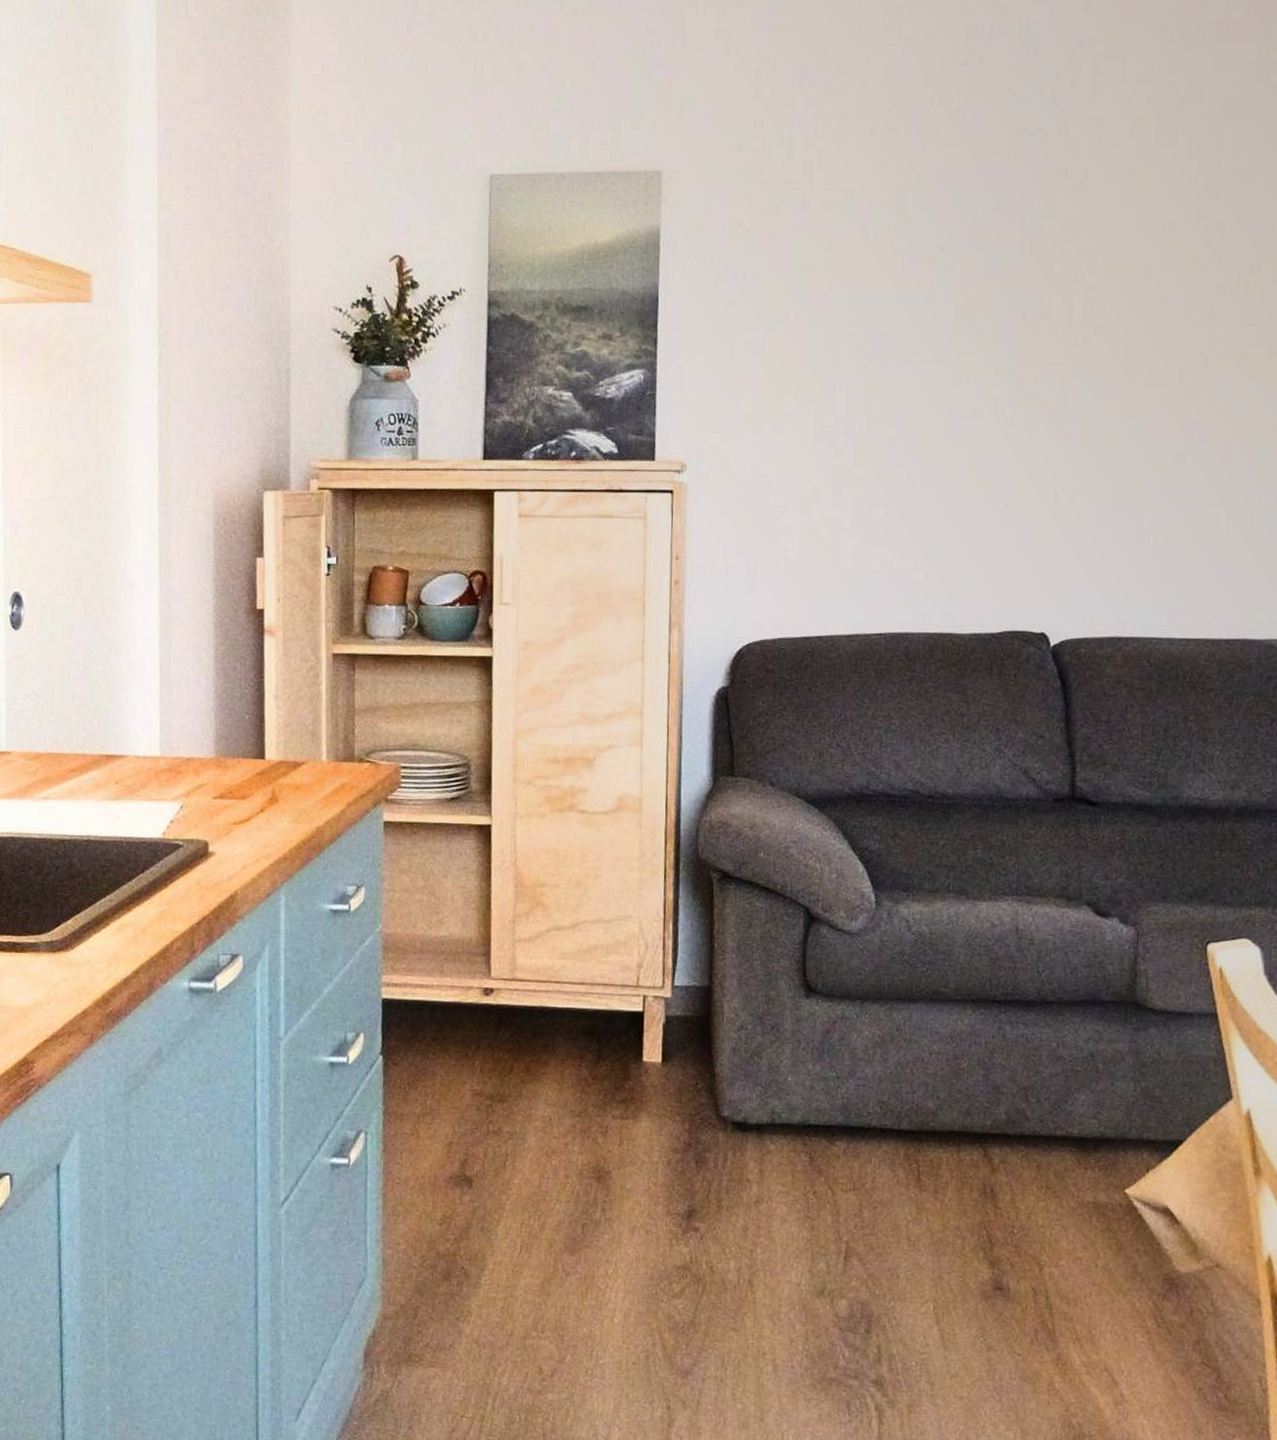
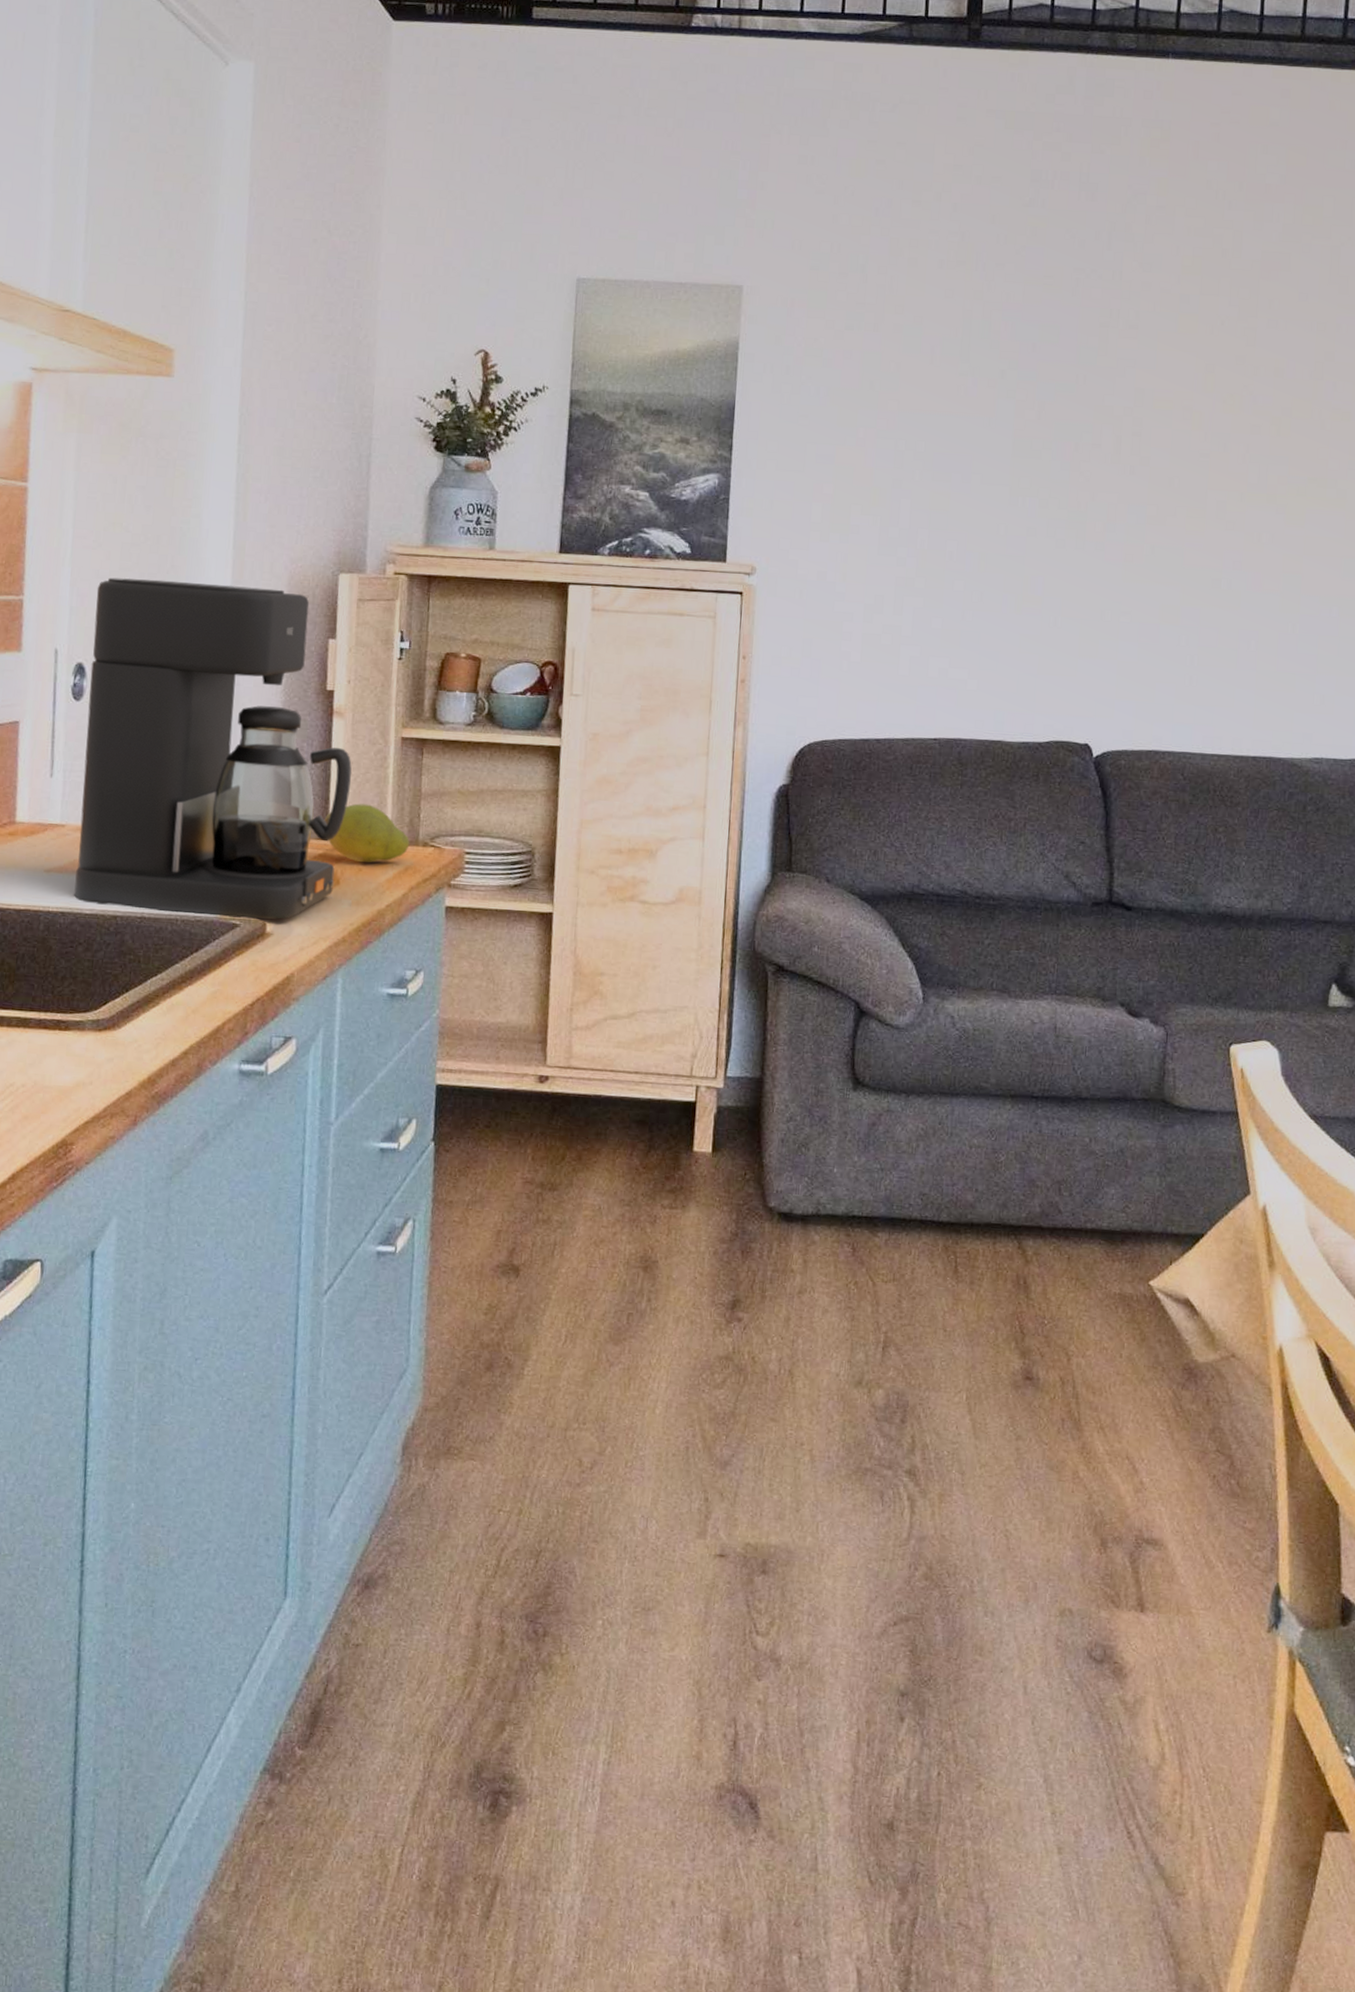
coffee maker: none [23,506,285,840] -> present [74,577,352,920]
fruit: none [260,721,346,780] -> present [324,803,410,863]

